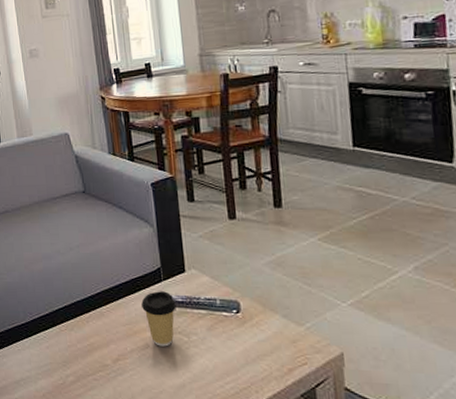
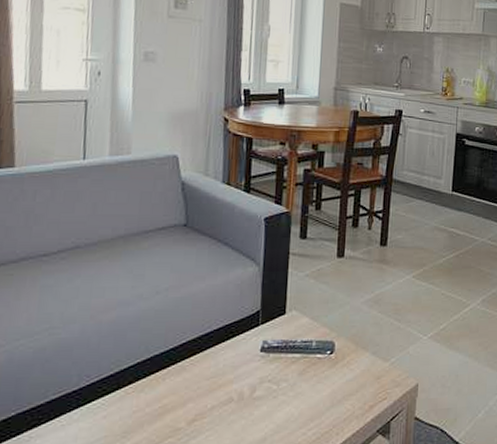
coffee cup: present [141,291,176,347] -> none [232,336,271,399]

